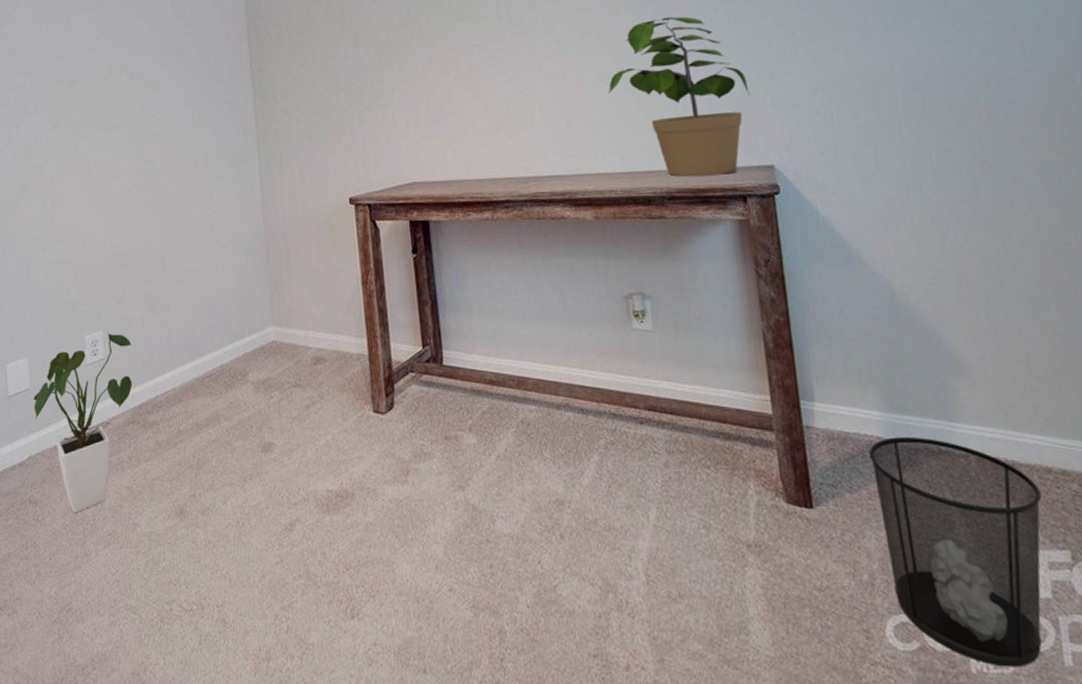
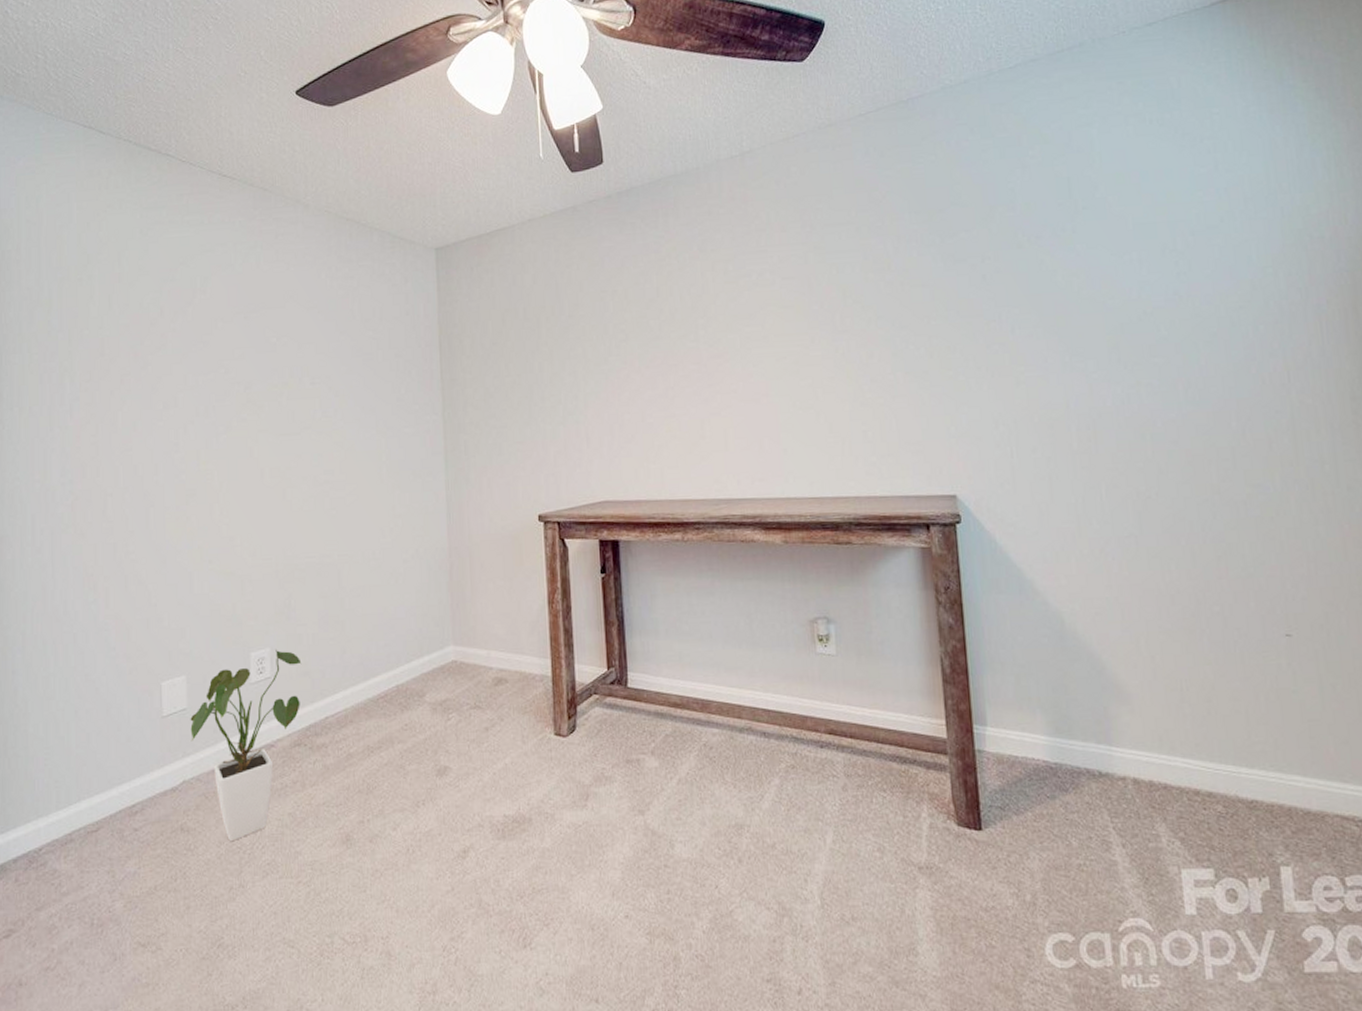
potted plant: present [608,16,750,177] -> none [801,346,936,504]
waste bin: present [868,436,1042,667] -> none [1035,760,1191,982]

